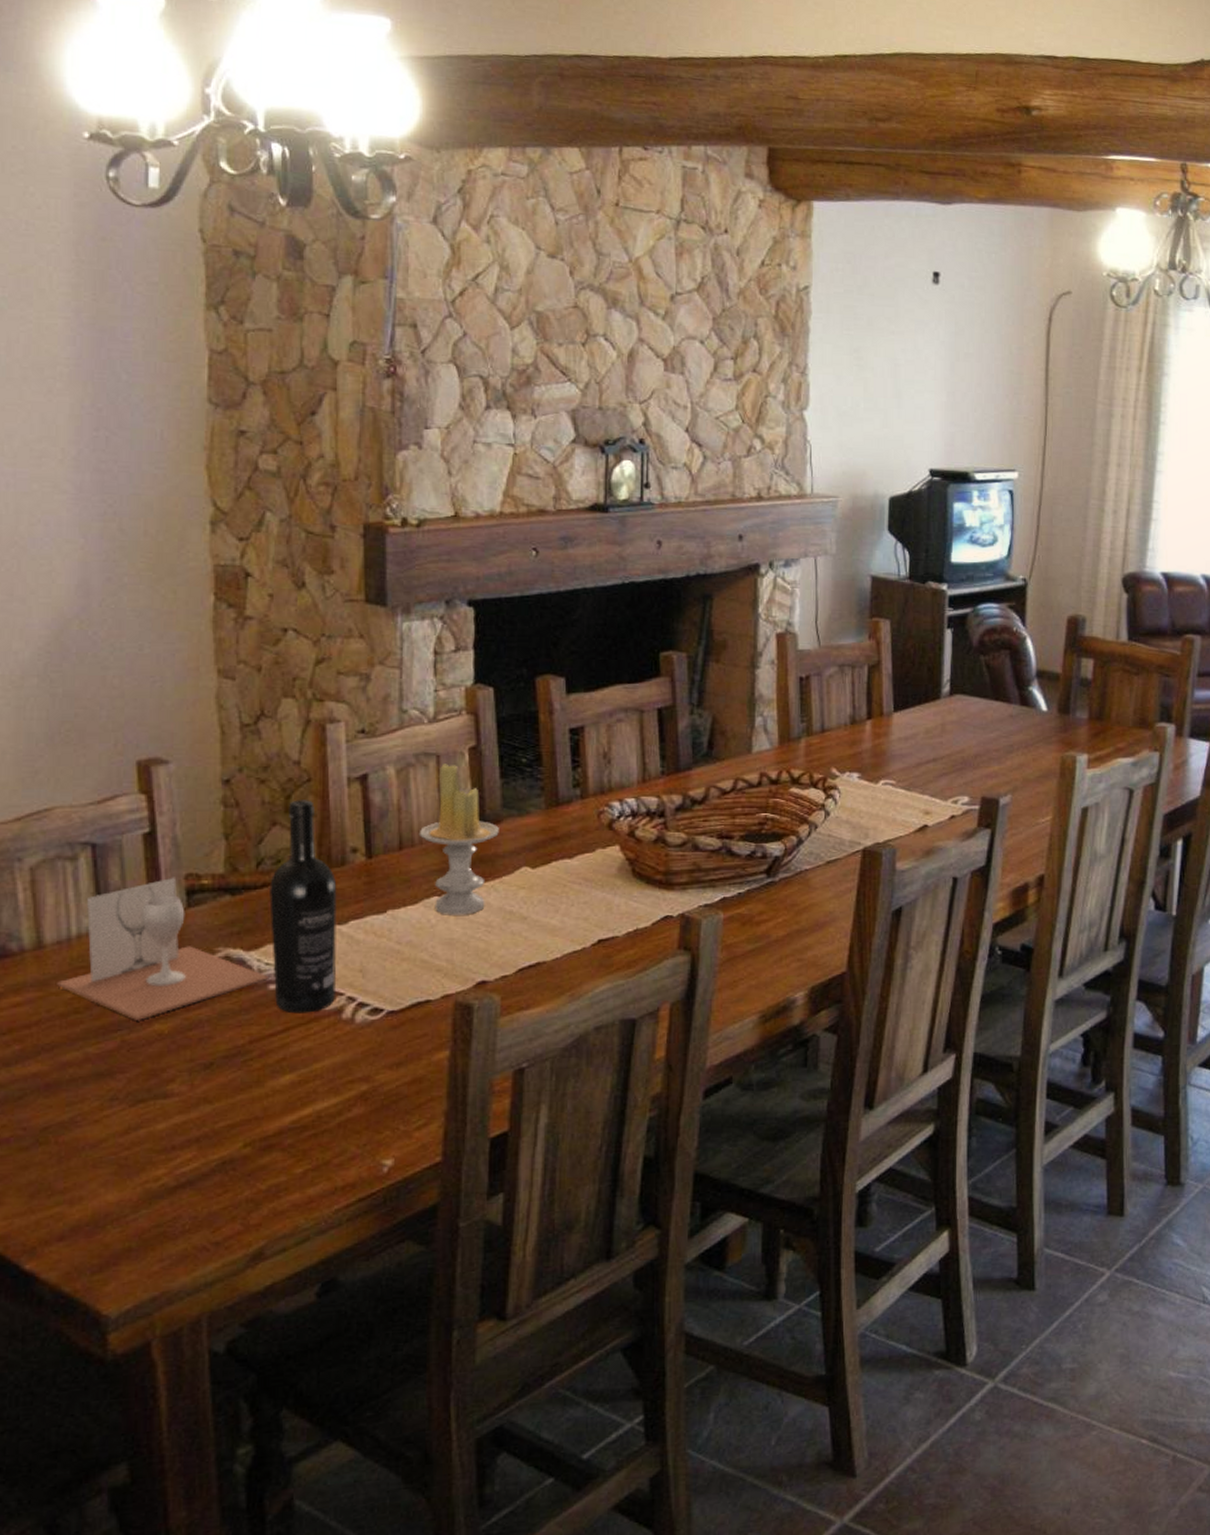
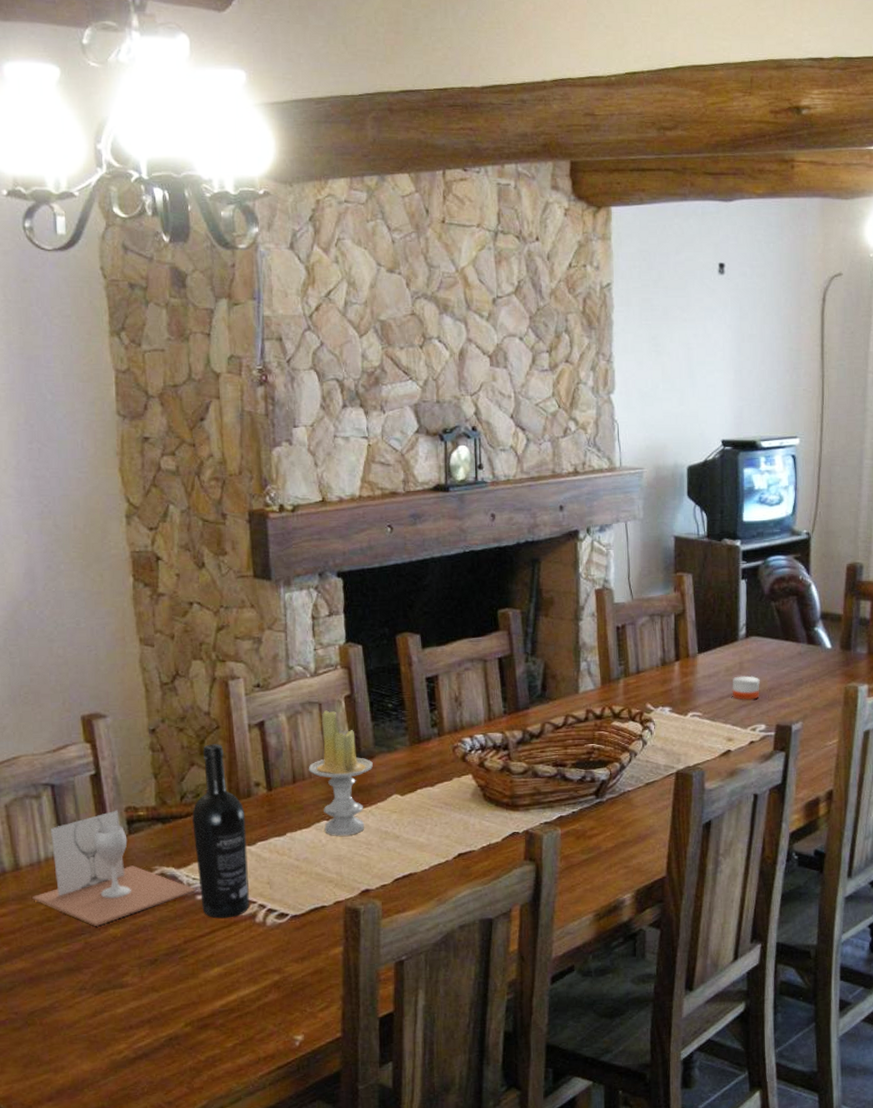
candle: none [931,739,964,767] -> present [732,676,760,700]

